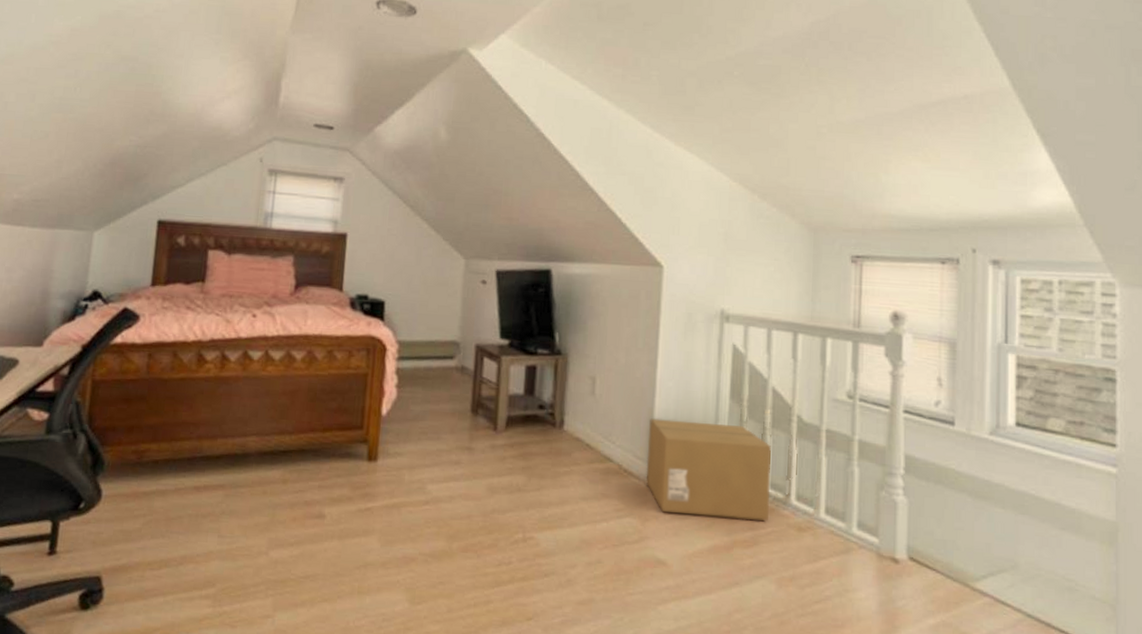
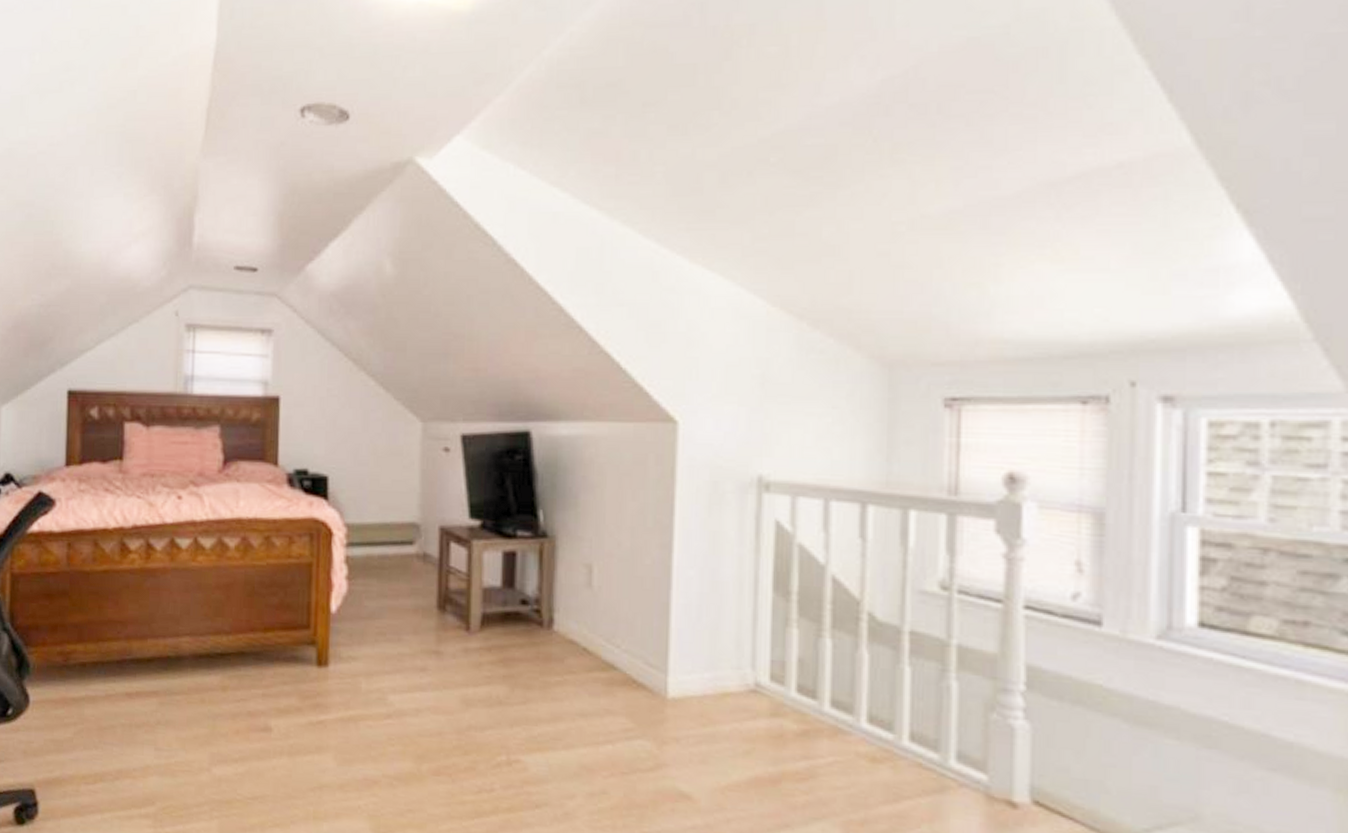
box: present [645,418,771,522] -> none [661,616,831,749]

